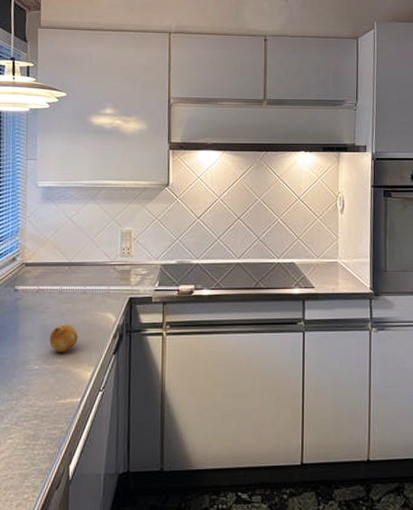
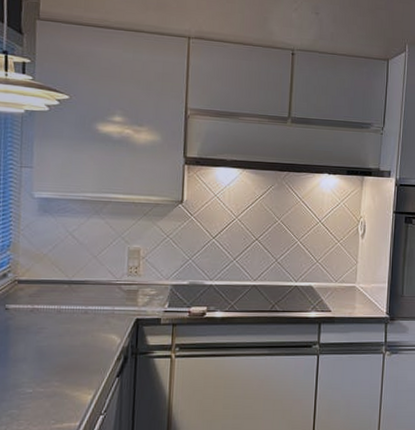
fruit: present [49,324,78,352] -> none [44,346,78,375]

